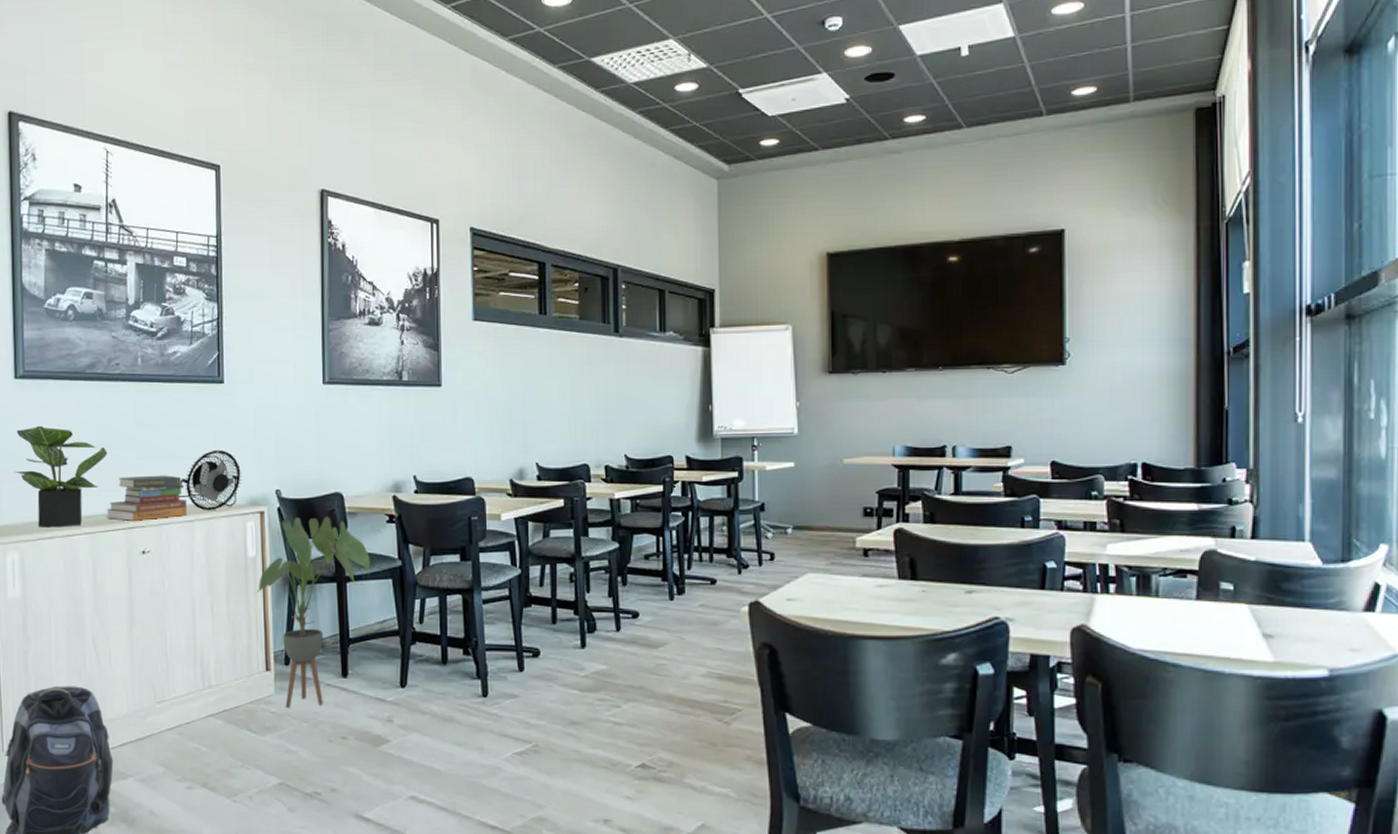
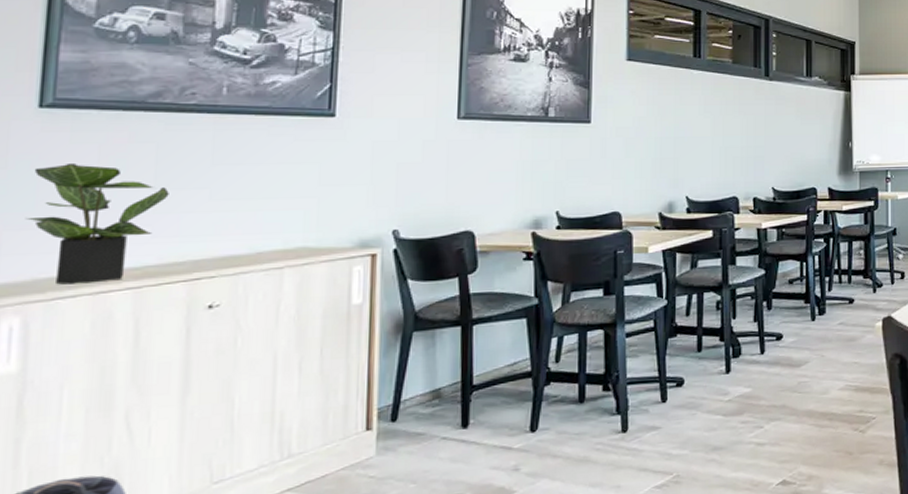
books: present [107,475,188,522] -> none [161,217,277,273]
desk fan: present [179,449,242,511] -> none [265,188,351,256]
house plant: present [257,516,370,709] -> none [360,256,502,471]

